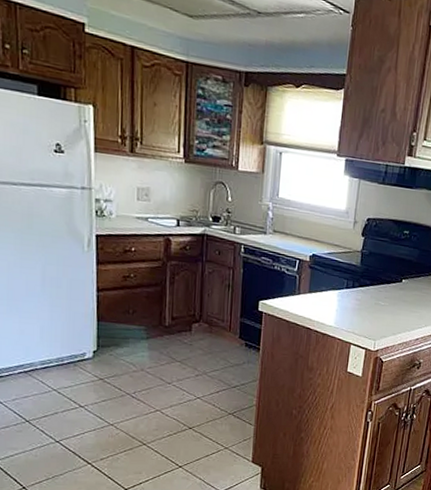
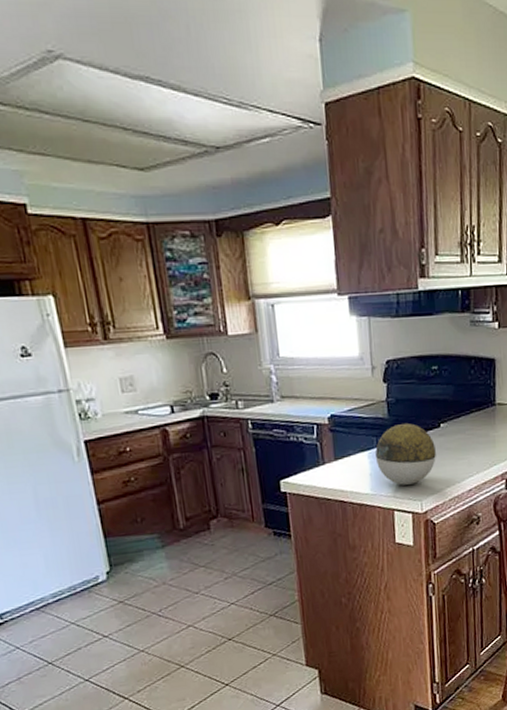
decorative ball: none [343,273,395,325] -> present [375,423,436,485]

